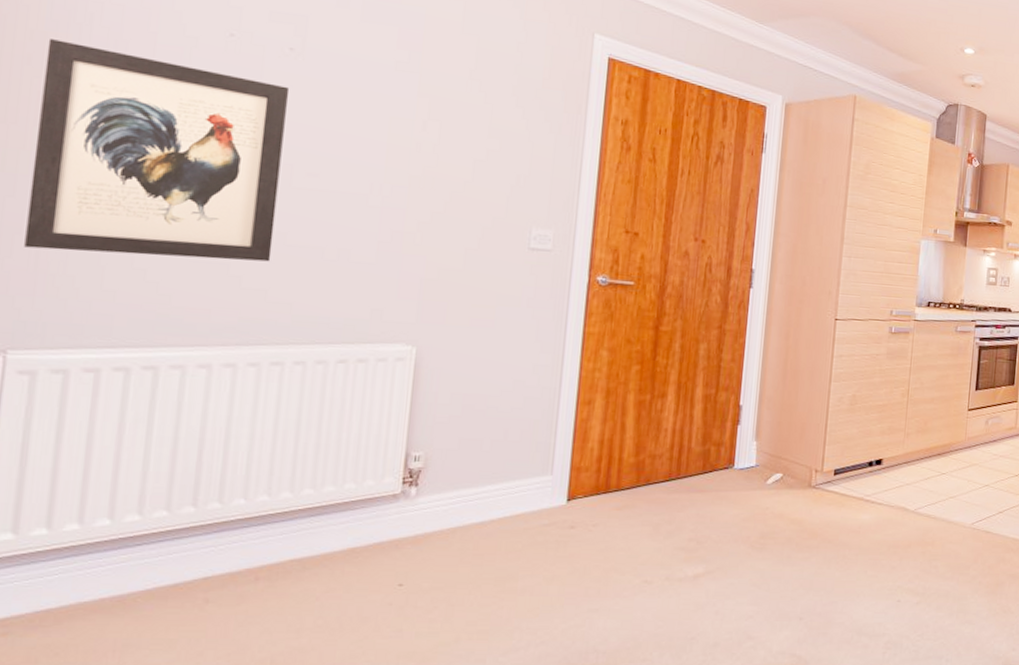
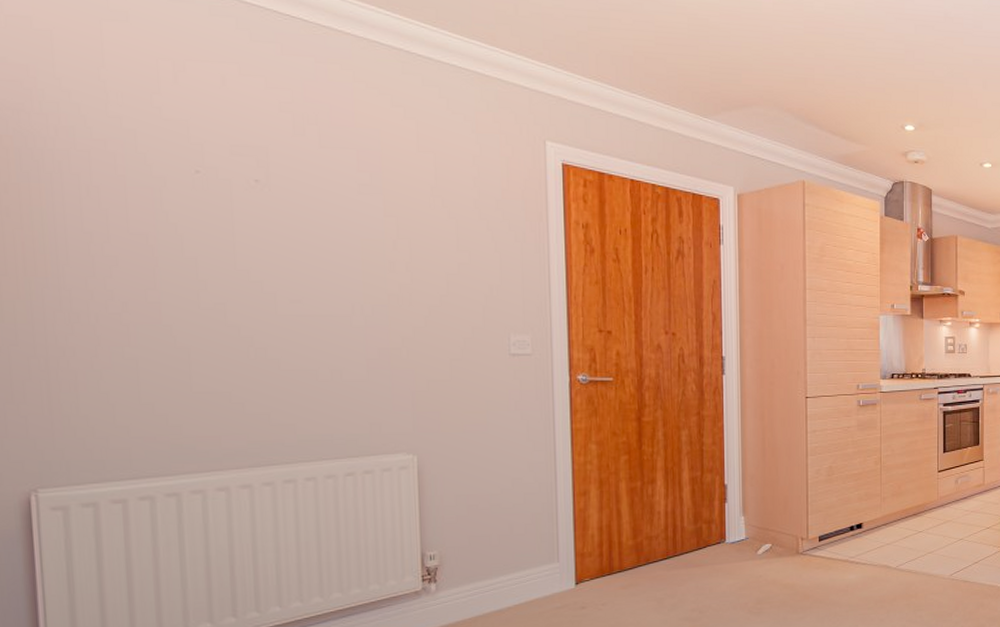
wall art: present [24,39,290,262] -> none [22,190,269,392]

